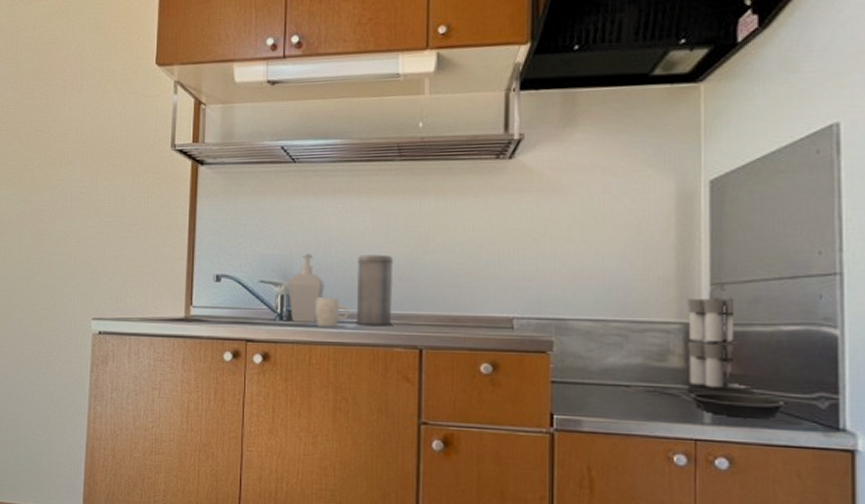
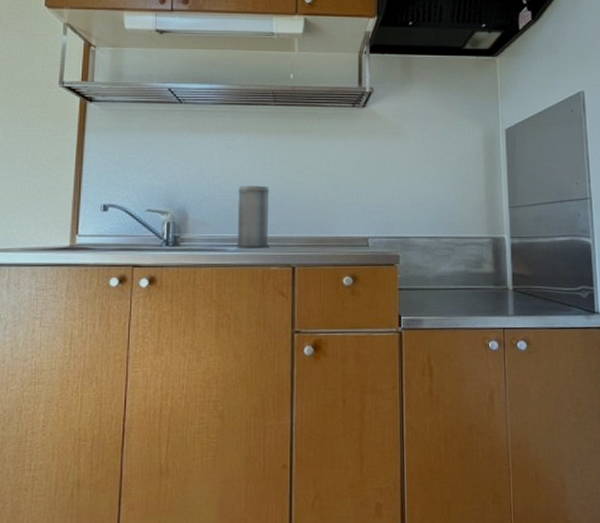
soap bottle: present [288,254,324,322] -> none [174,185,208,247]
mug: present [315,297,349,327] -> none [200,224,230,250]
frying pan: present [622,385,785,419] -> none [451,288,561,309]
spice rack: present [687,284,756,396] -> none [494,207,542,292]

